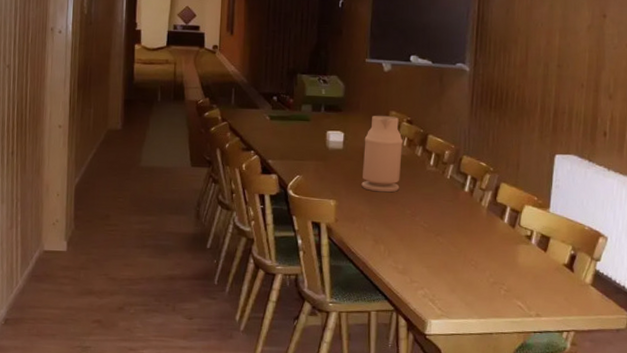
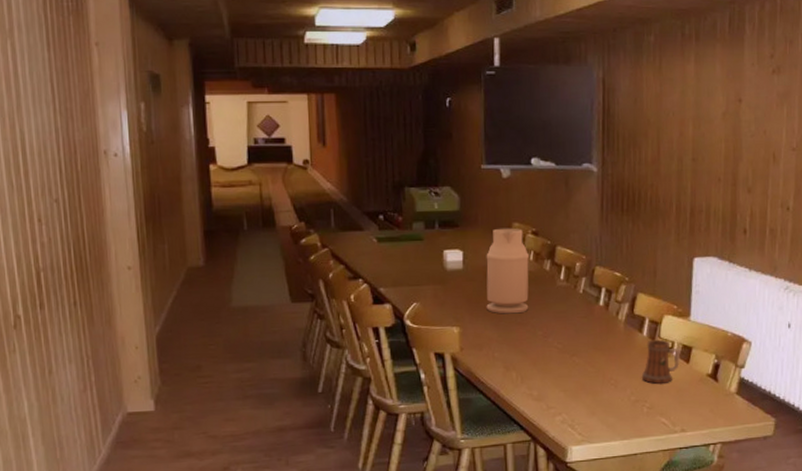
beer mug: none [500,227,538,270] -> present [641,339,679,385]

